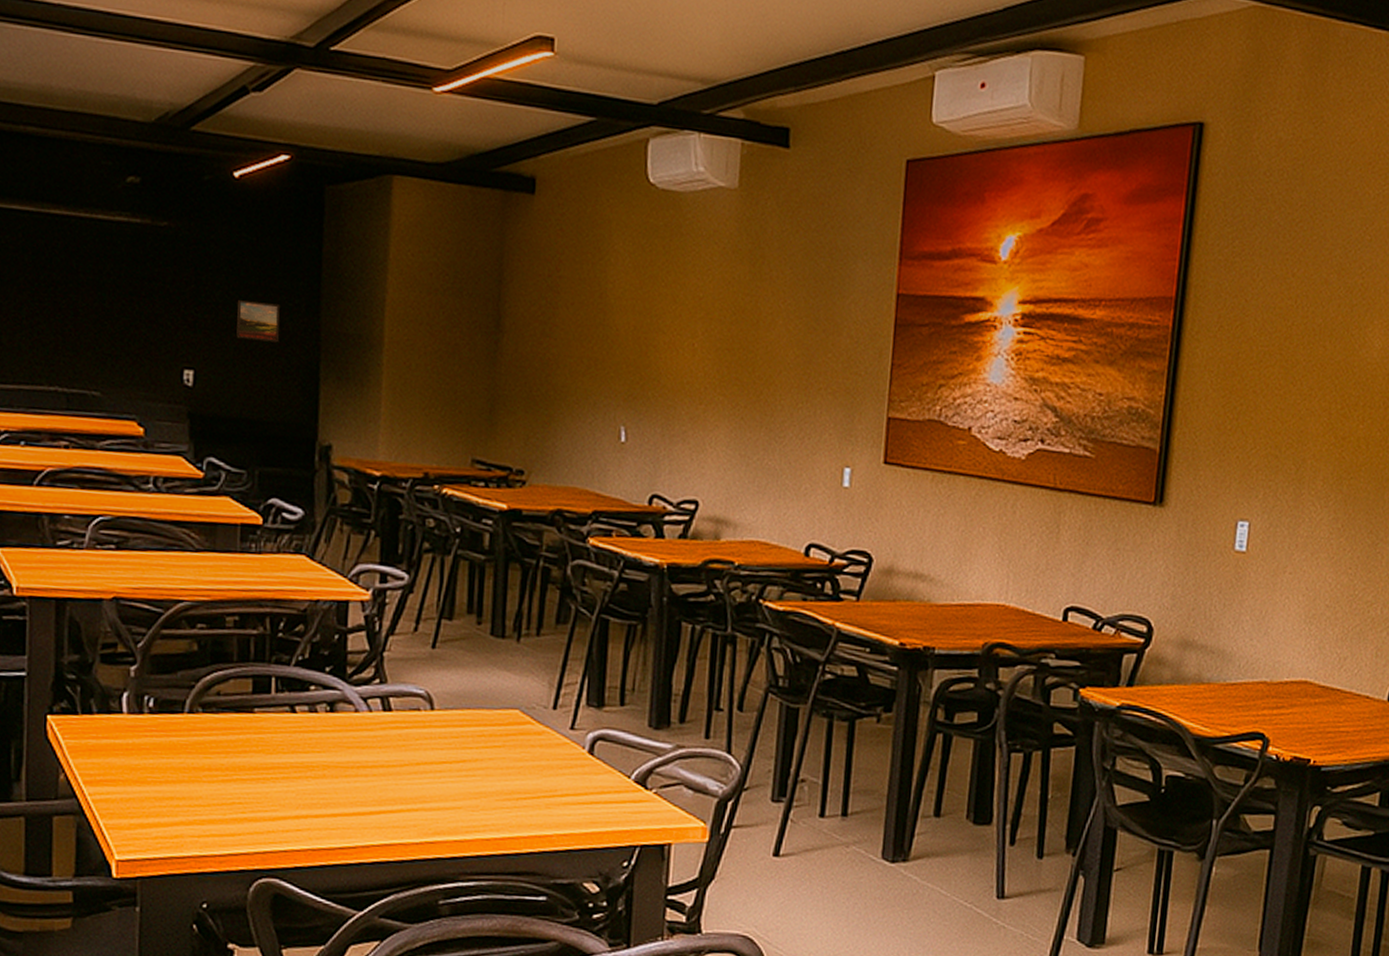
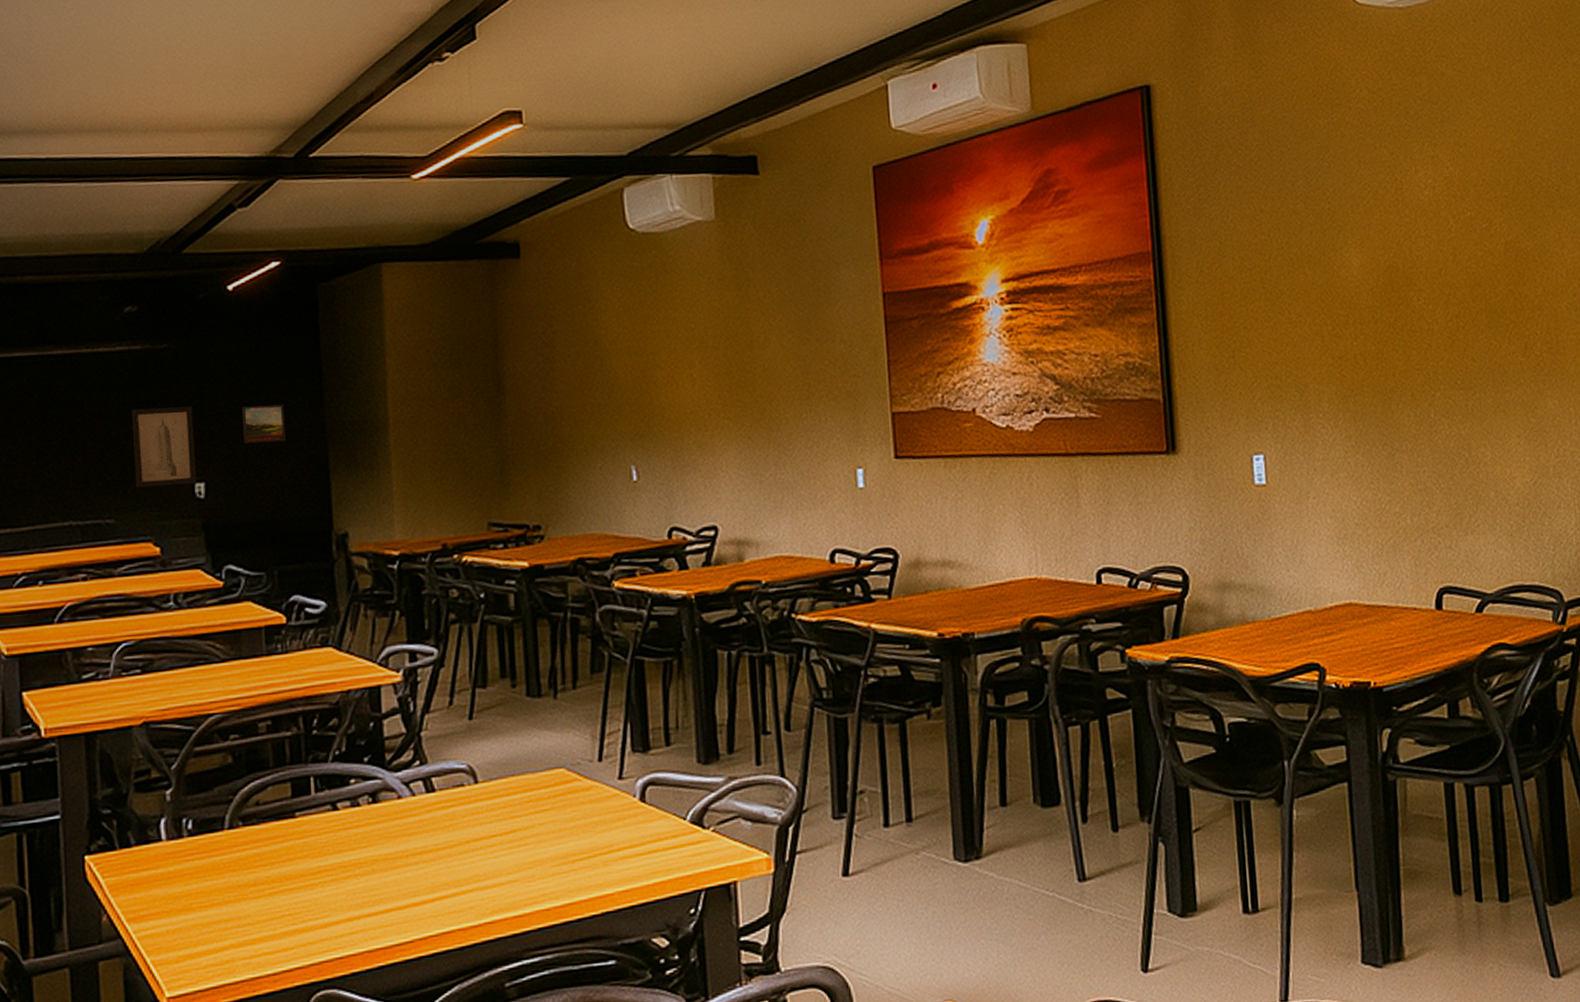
wall art: none [124,283,188,370] -> present [131,406,197,488]

